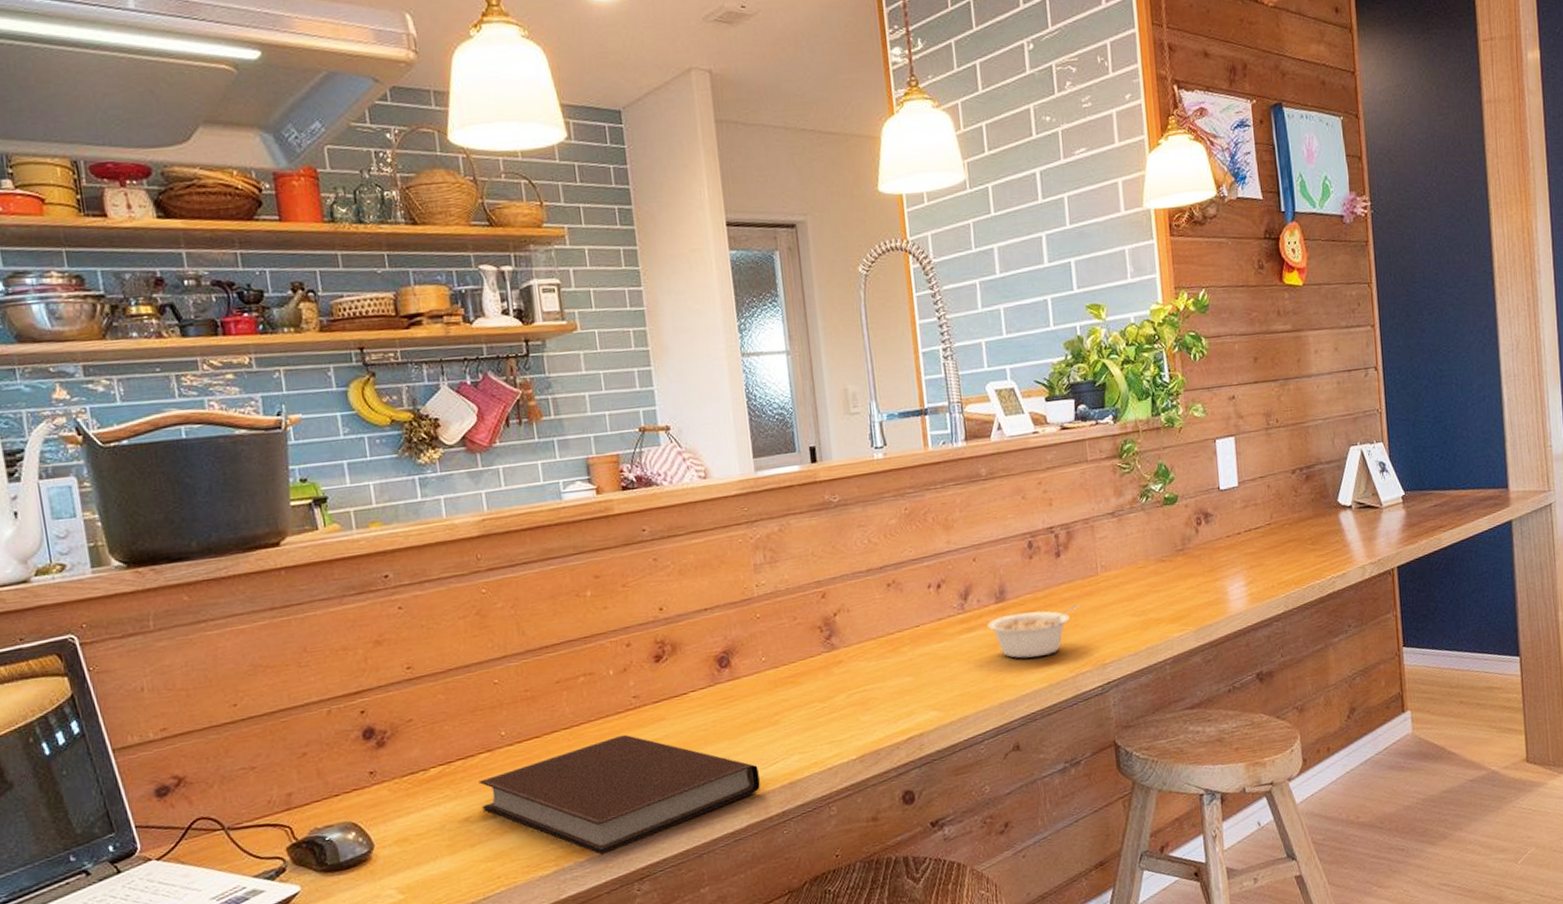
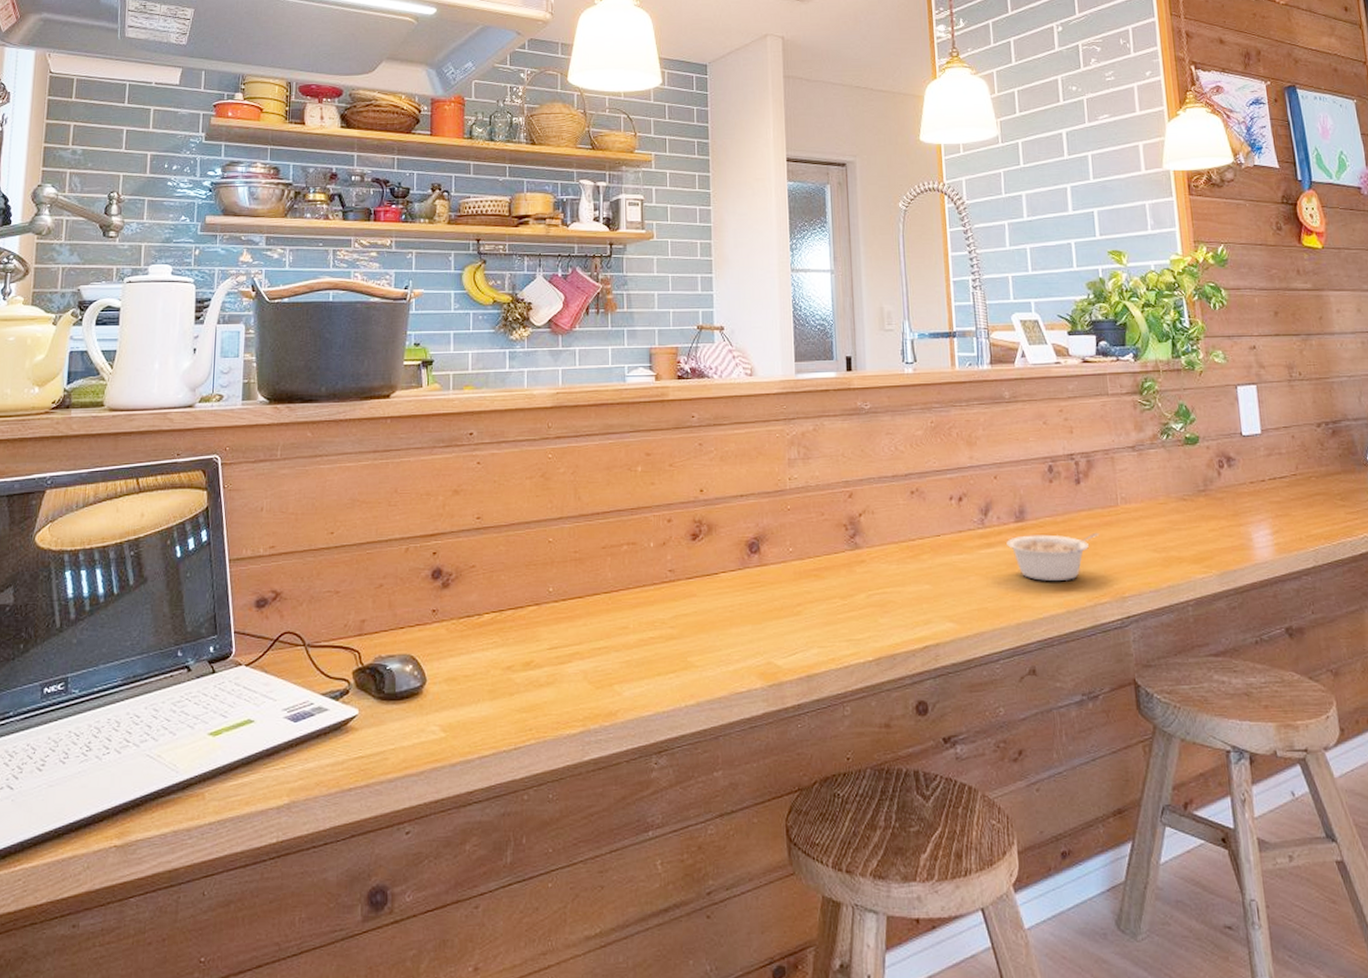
notebook: present [478,734,760,855] -> none [524,605,779,722]

